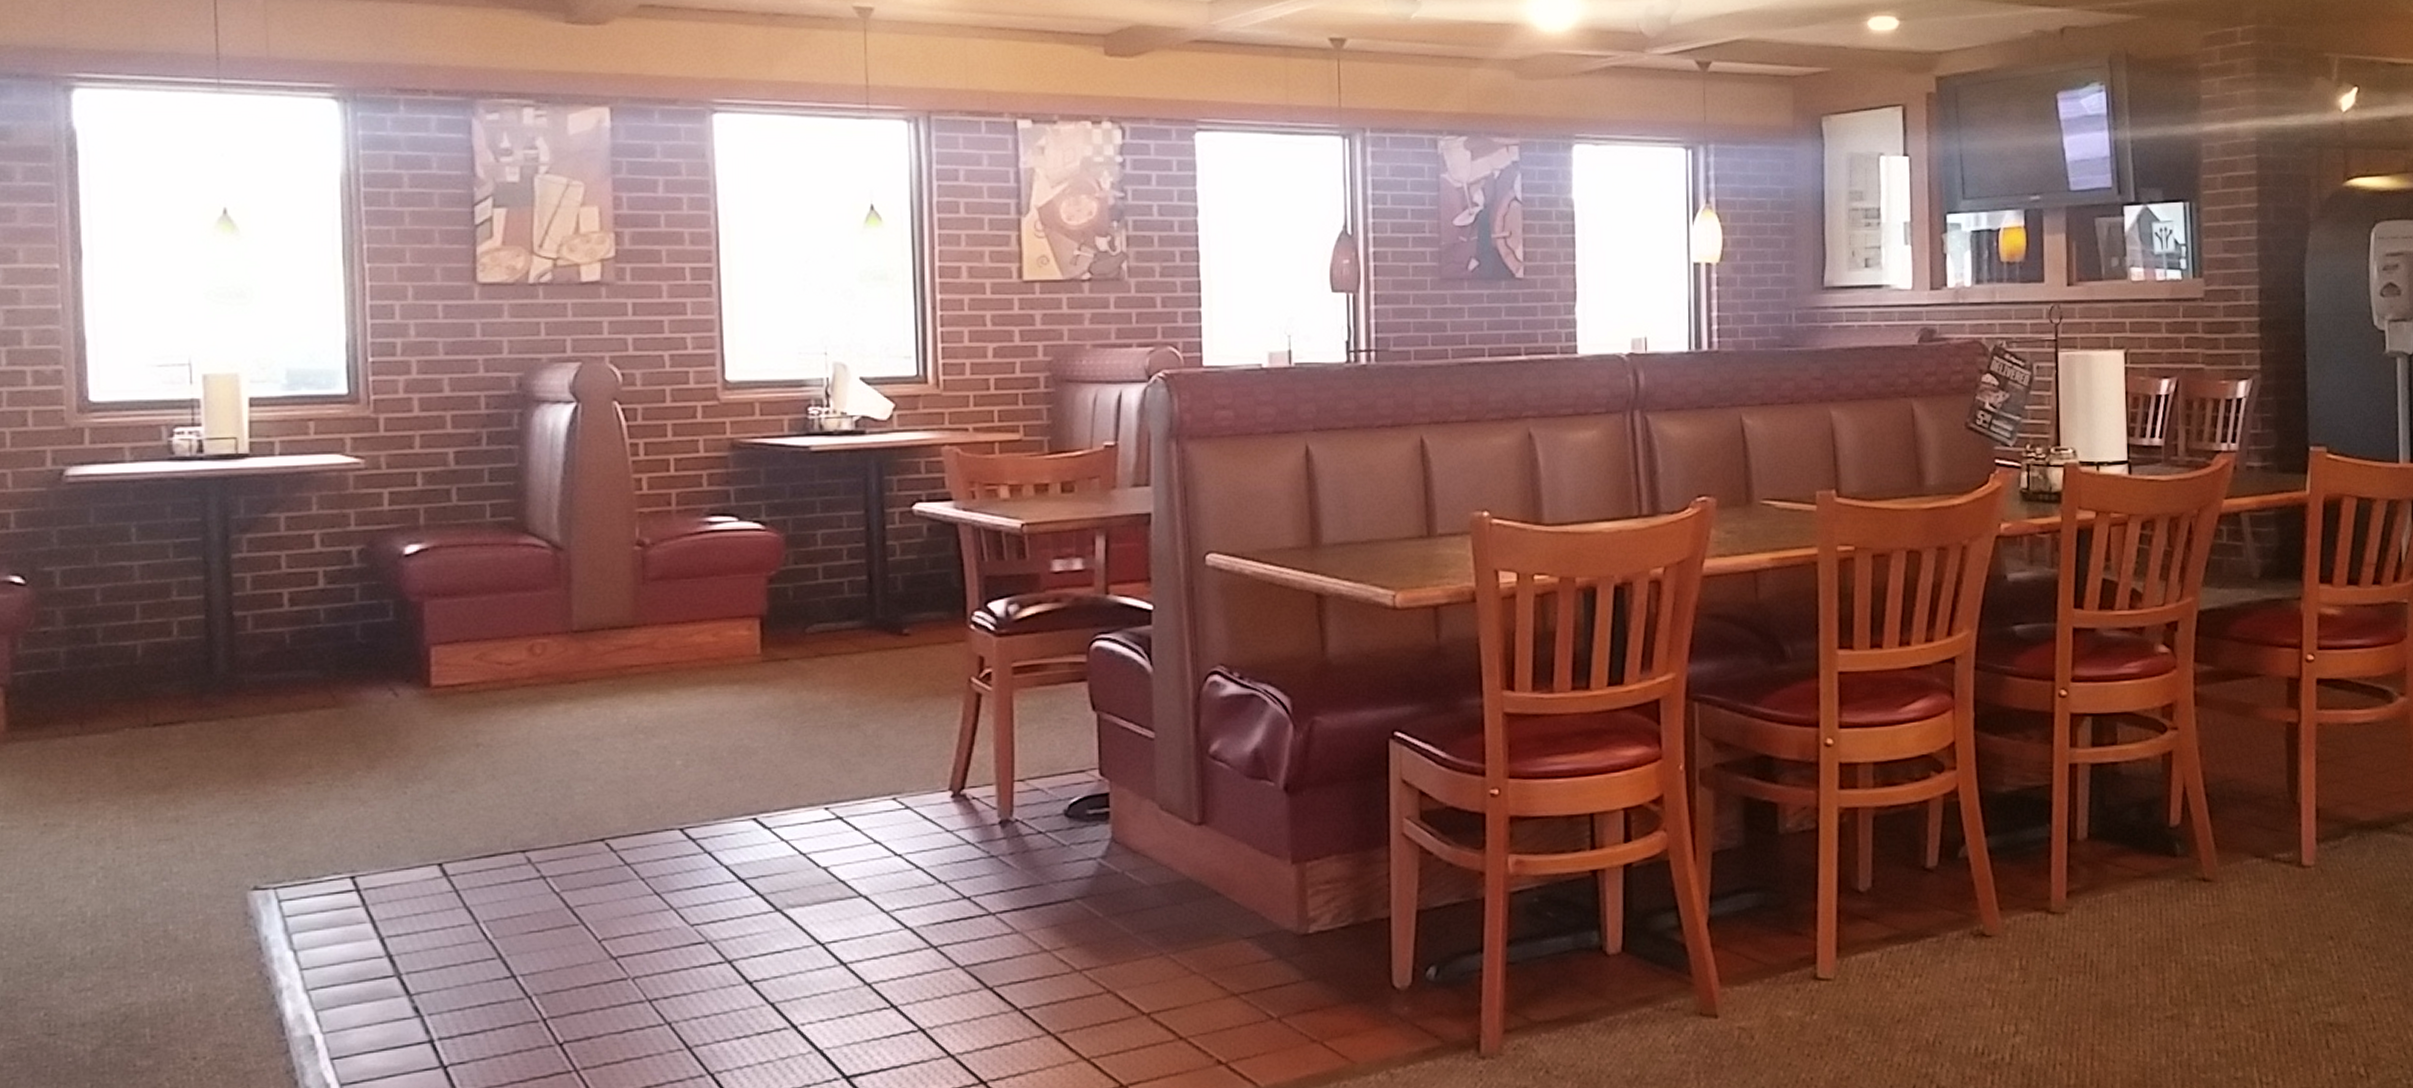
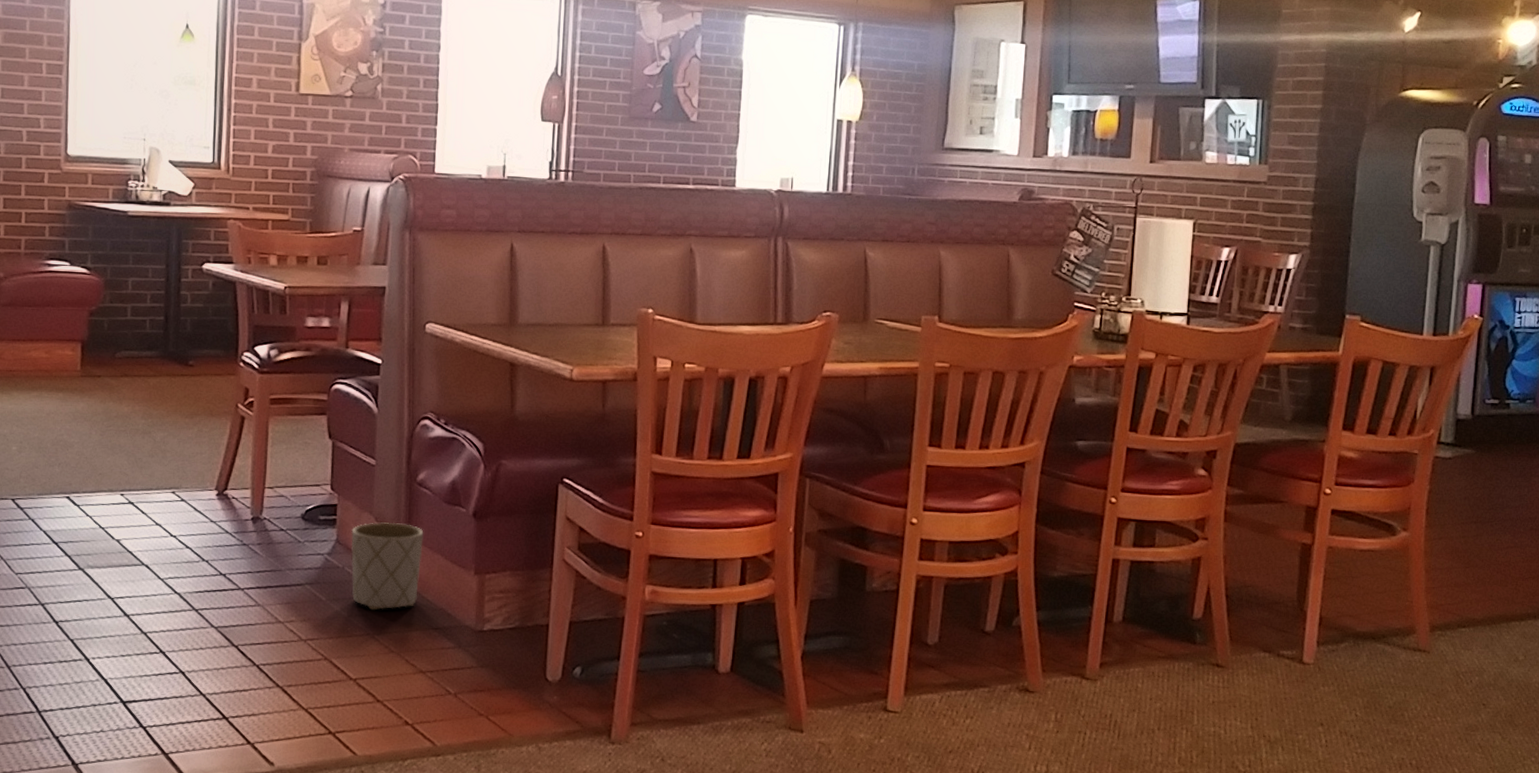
planter: none [1130,808,1224,924] -> present [351,522,424,611]

